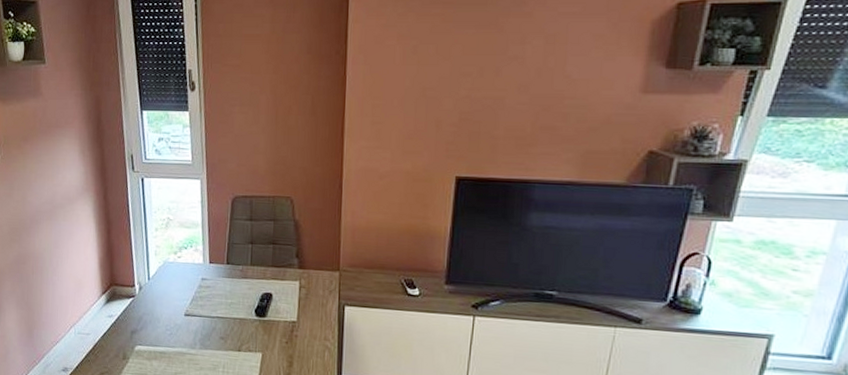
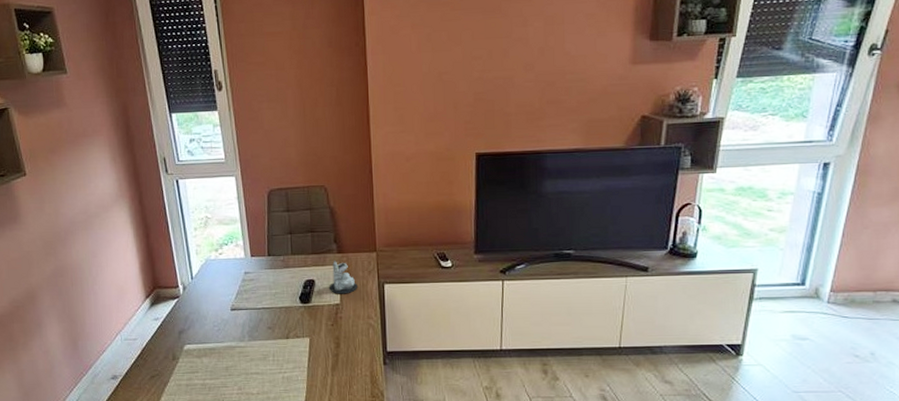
candle: none [286,275,316,312] -> present [328,260,357,294]

